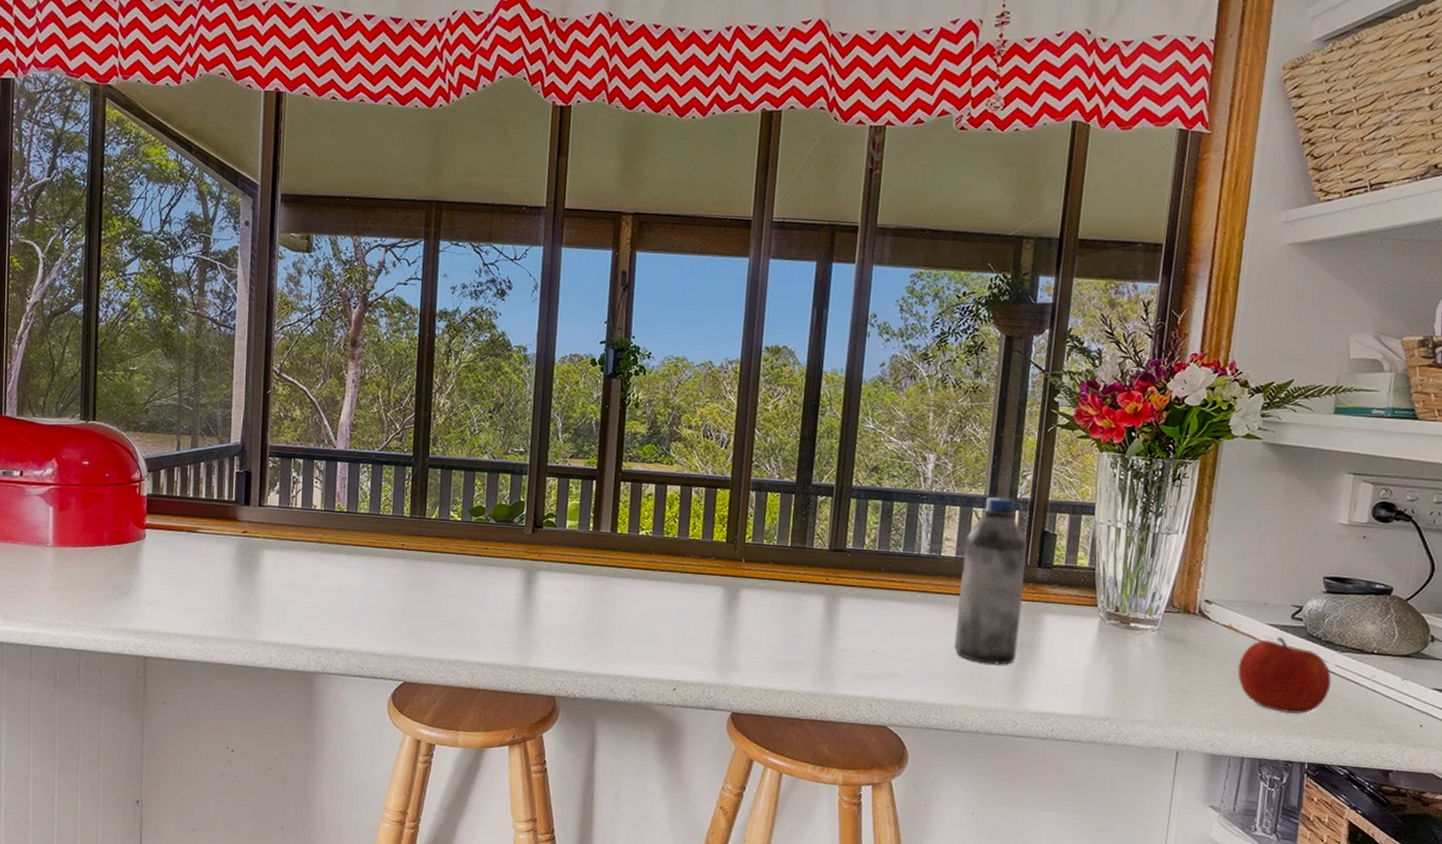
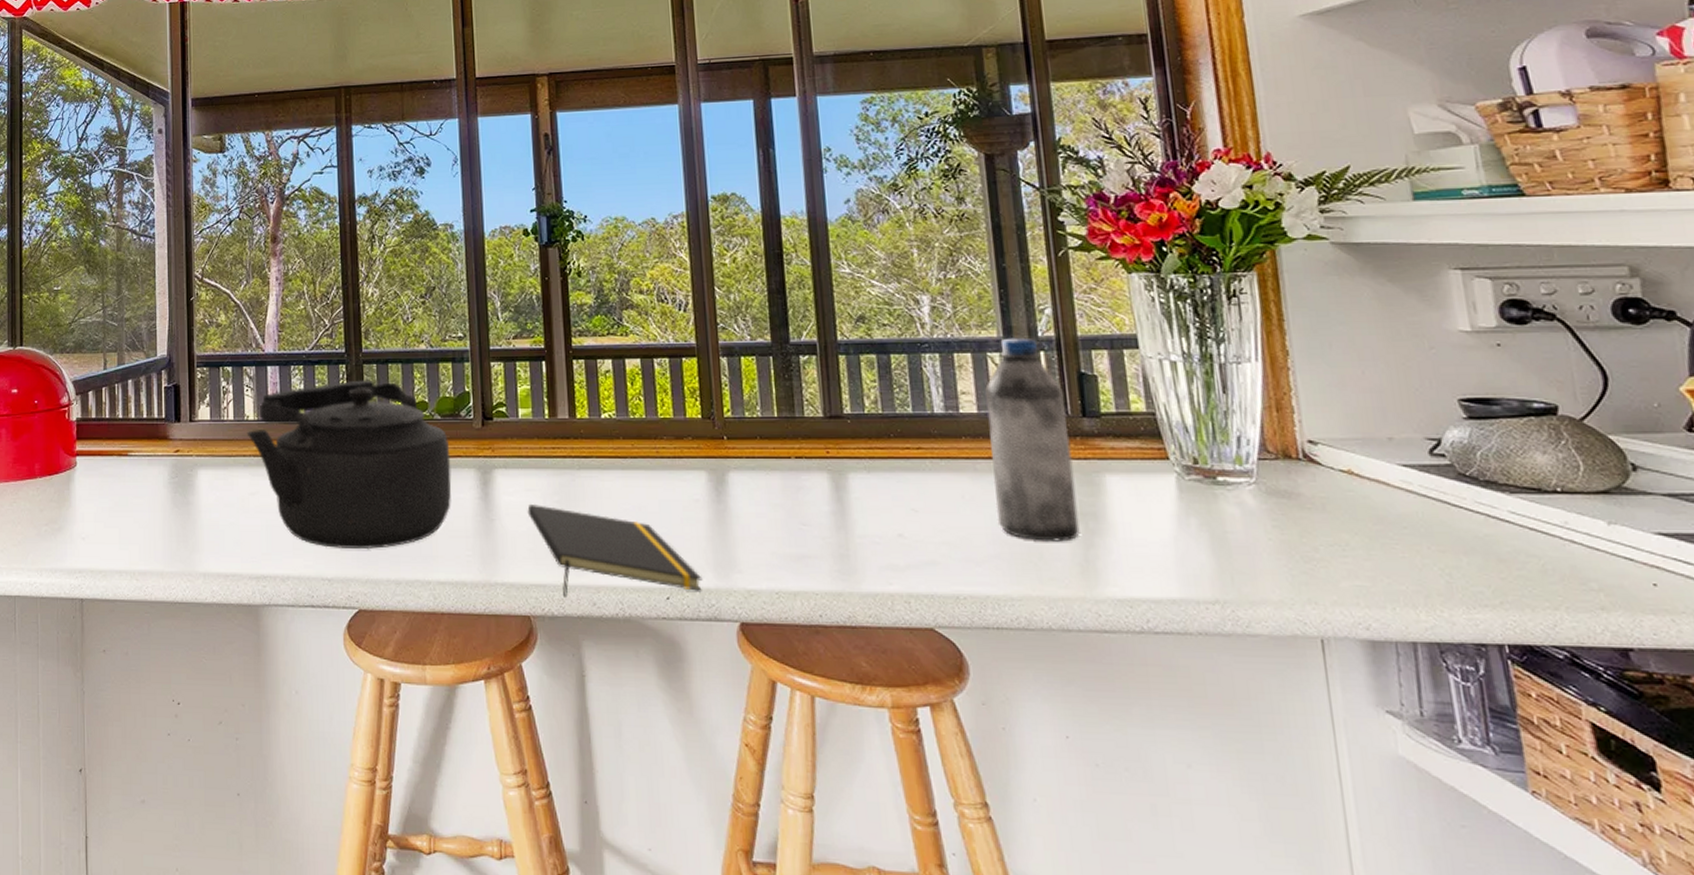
kettle: none [313,482,501,632] -> present [246,380,452,550]
notepad: none [563,603,706,685] -> present [527,503,703,597]
apple: present [1237,637,1331,714] -> none [1374,480,1510,579]

